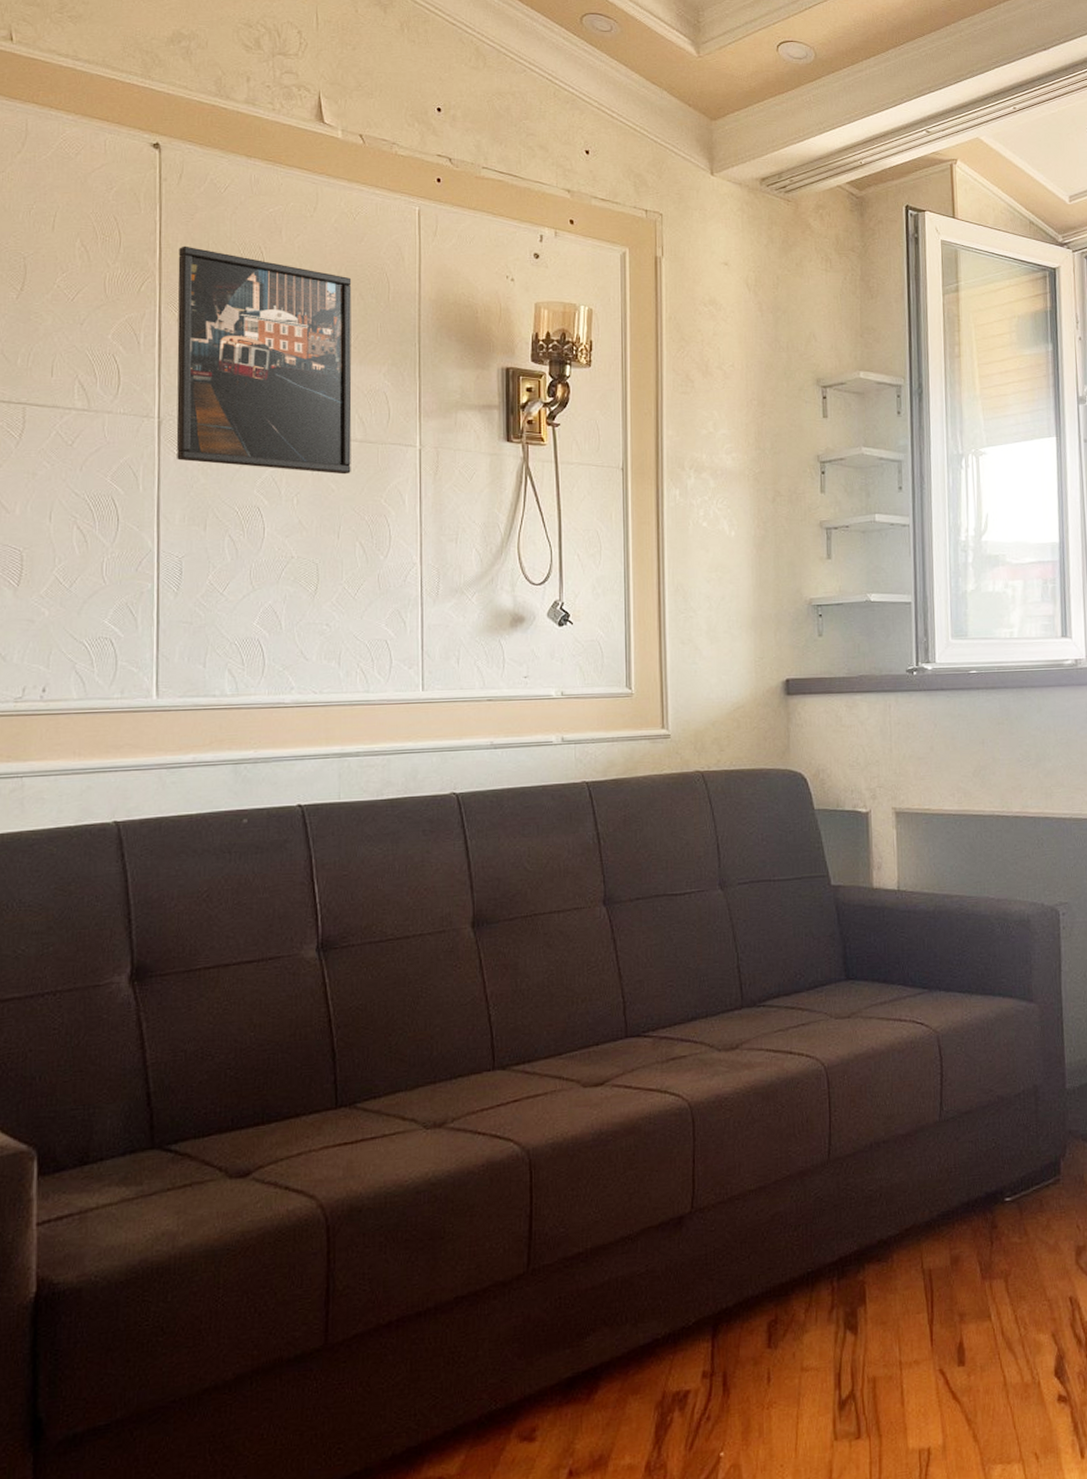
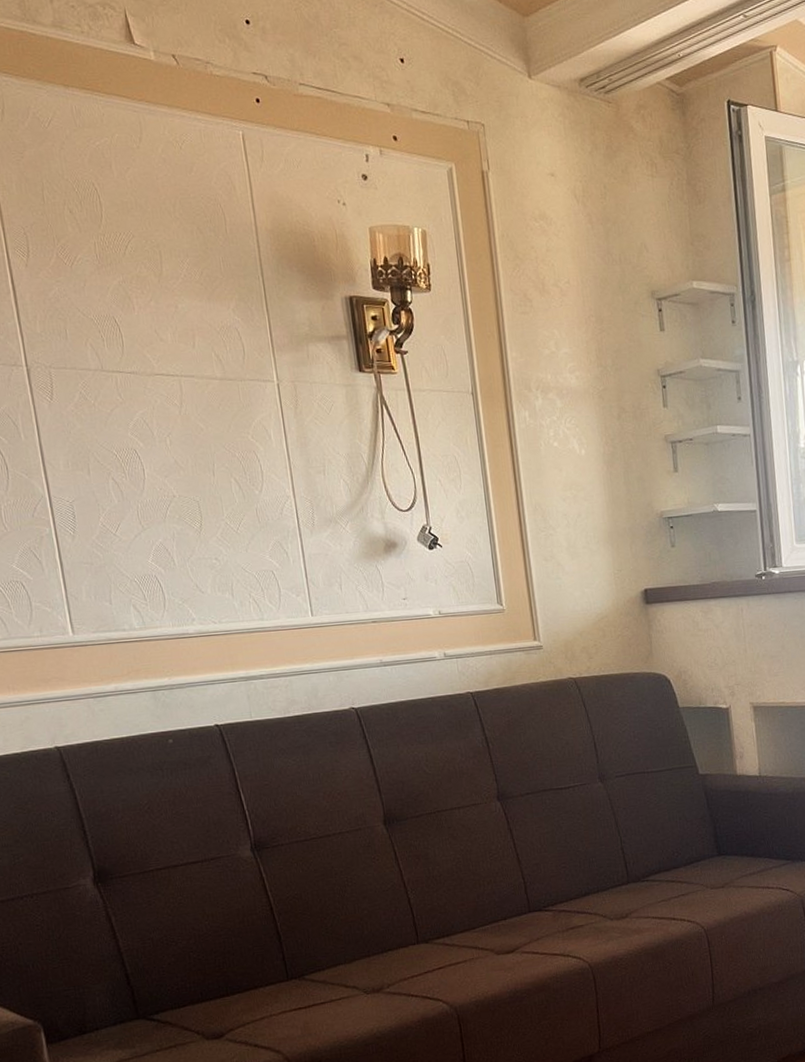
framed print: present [176,246,352,475] -> none [14,186,216,413]

